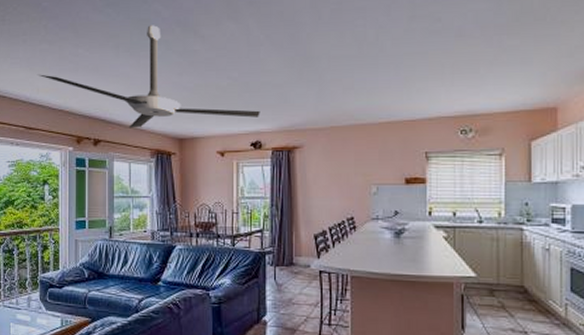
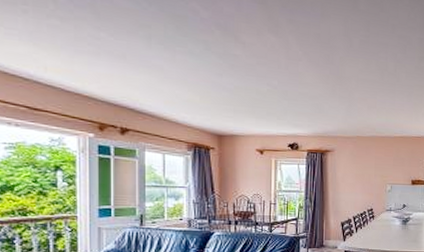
ceiling fan: present [38,25,260,128] -> none [45,22,298,123]

